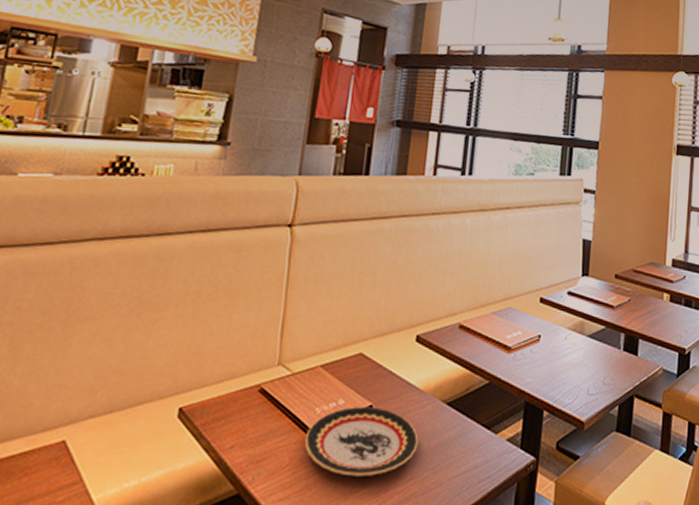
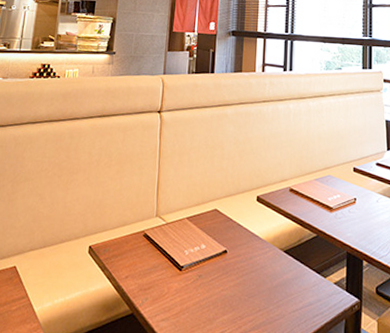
plate: present [304,407,419,477] -> none [178,251,264,306]

